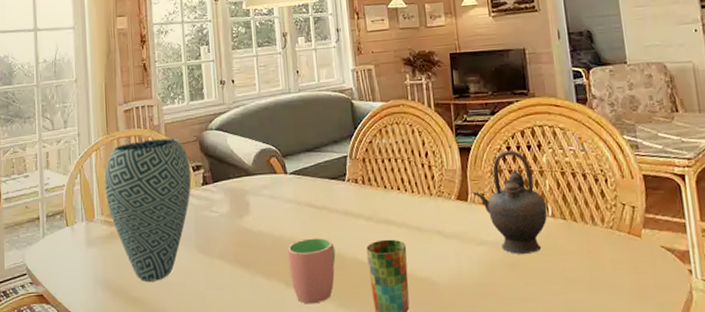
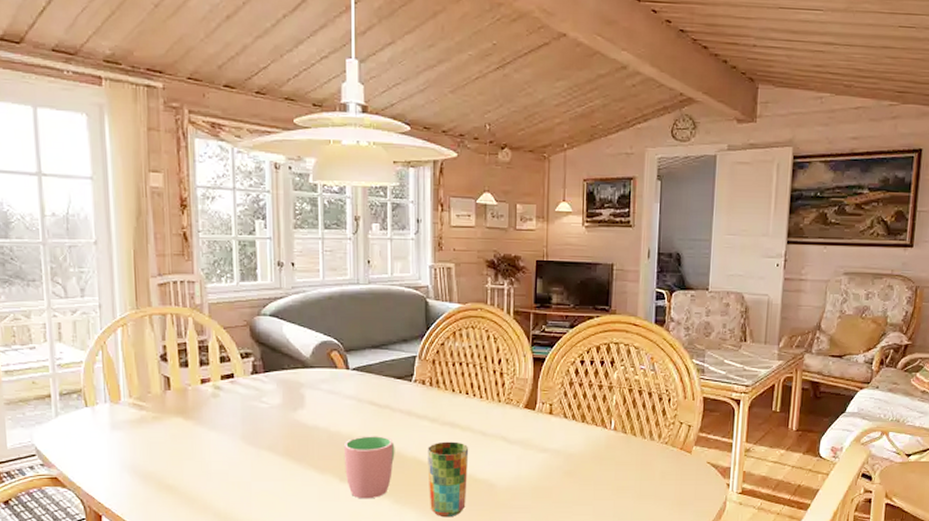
vase: present [104,138,192,282] -> none [133,319,239,470]
teapot: present [475,150,548,254] -> none [543,364,611,462]

